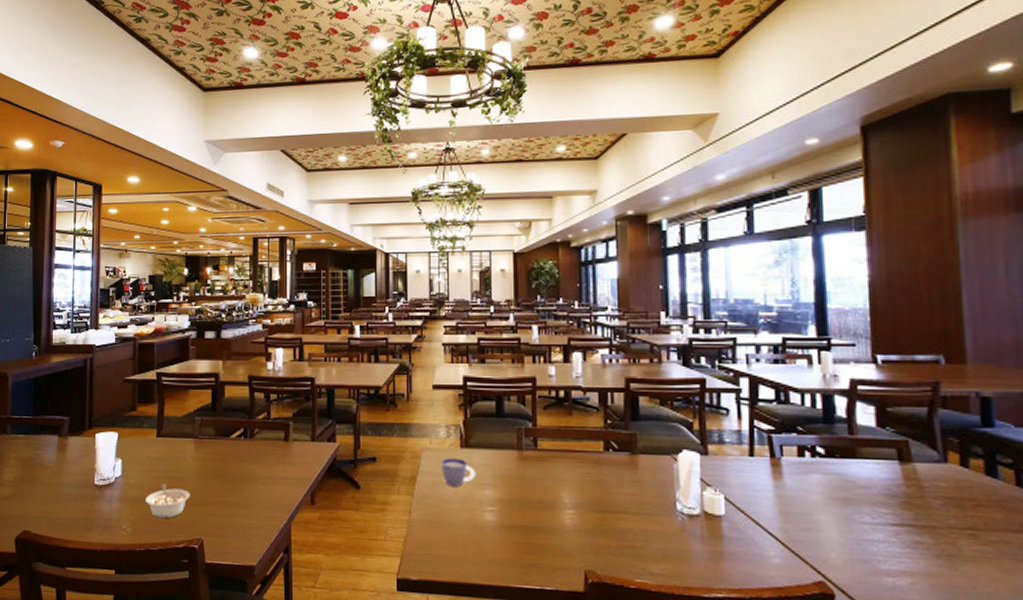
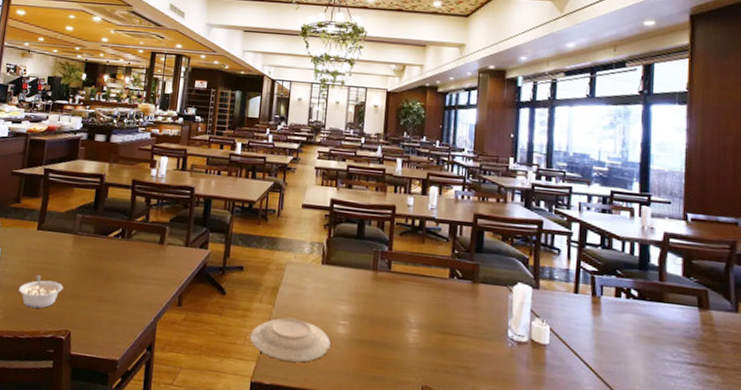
plate: none [392,507,479,555] -> present [250,317,331,363]
cup: present [441,458,476,487] -> none [302,272,334,301]

